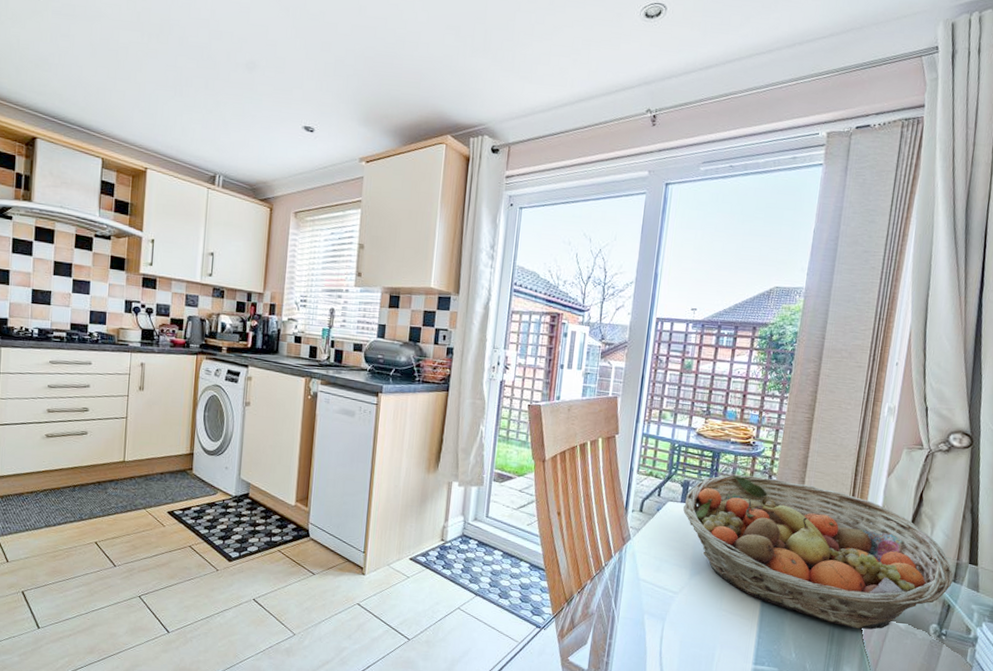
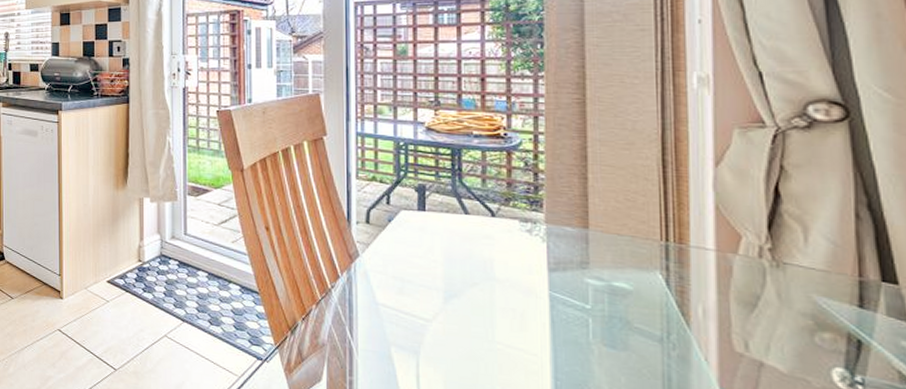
fruit basket: present [683,474,953,630] -> none [423,174,858,374]

